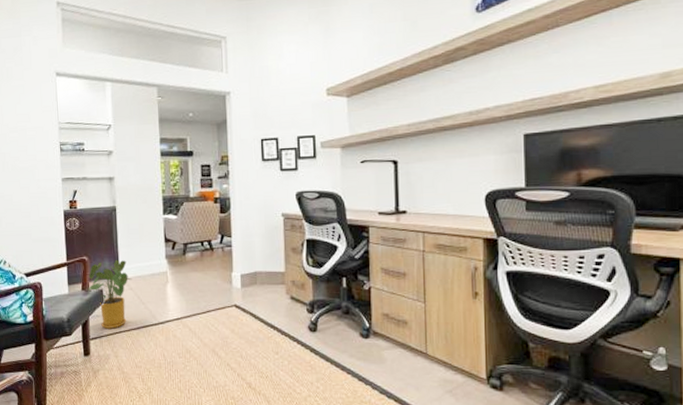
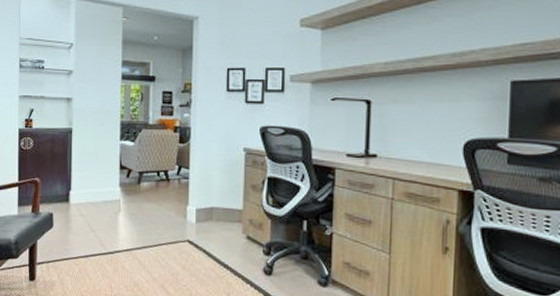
house plant: present [88,259,132,329] -> none [38,183,83,255]

